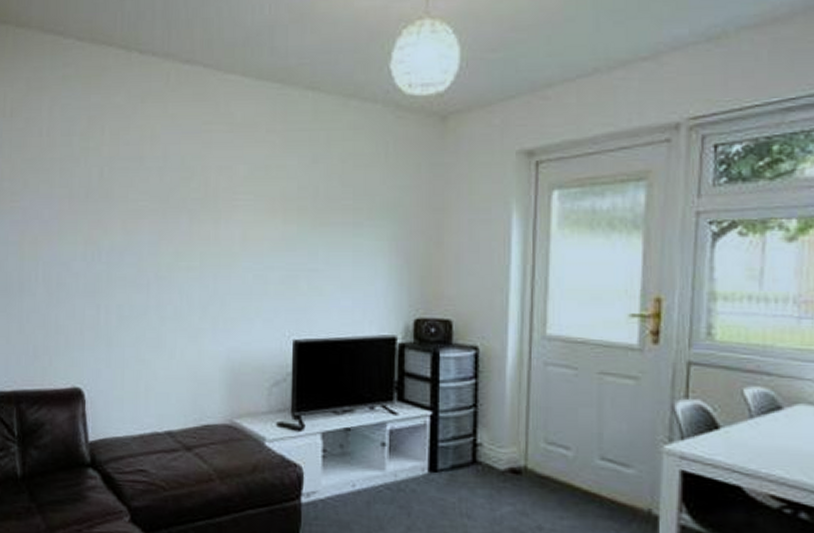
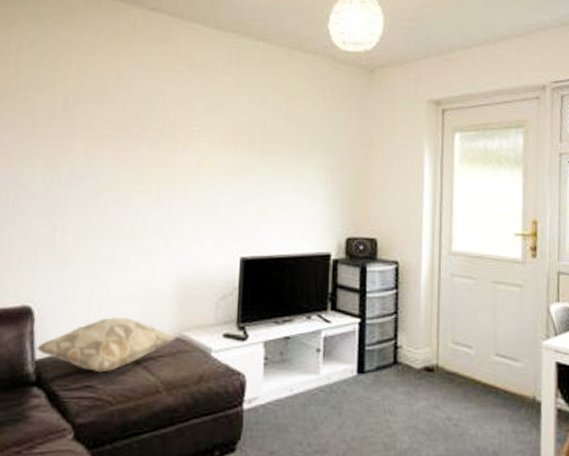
decorative pillow: none [88,402,229,457] -> present [36,317,177,373]

